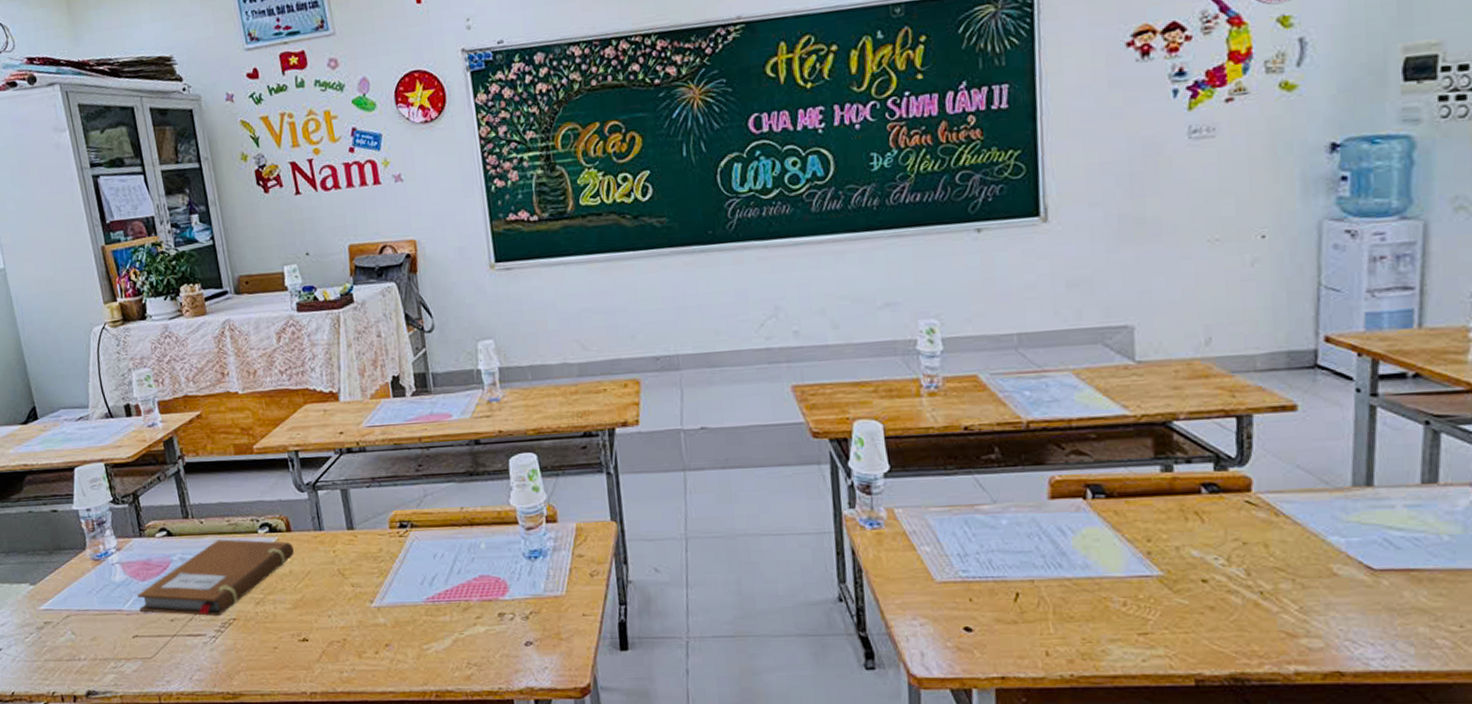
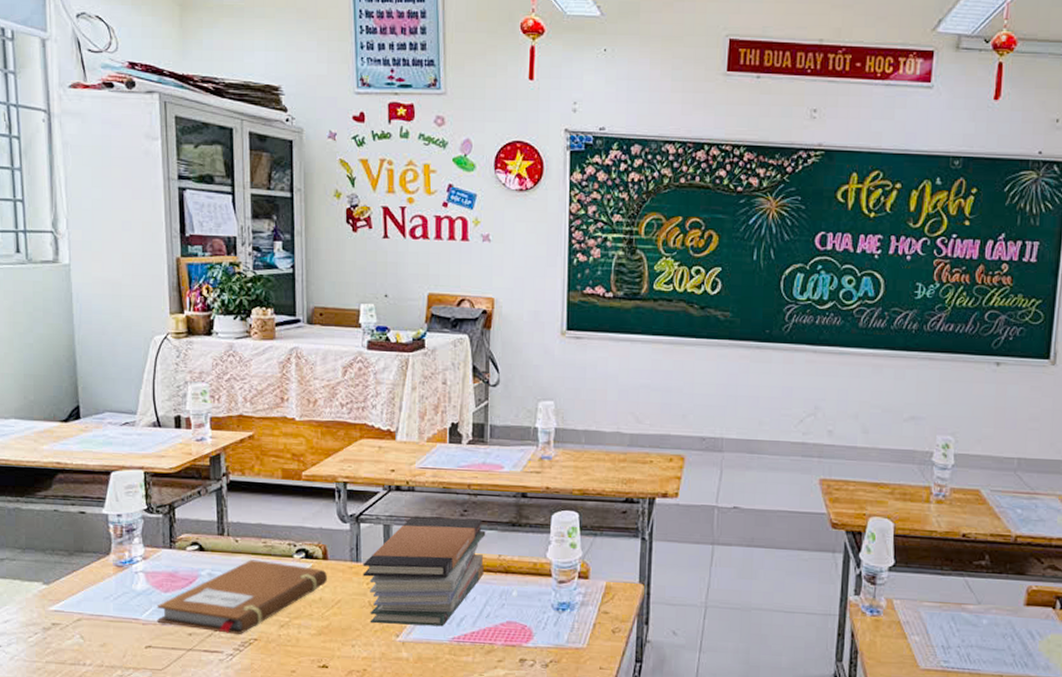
book stack: none [326,472,449,592] -> present [362,517,486,627]

